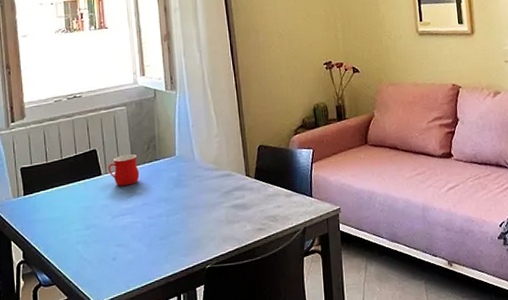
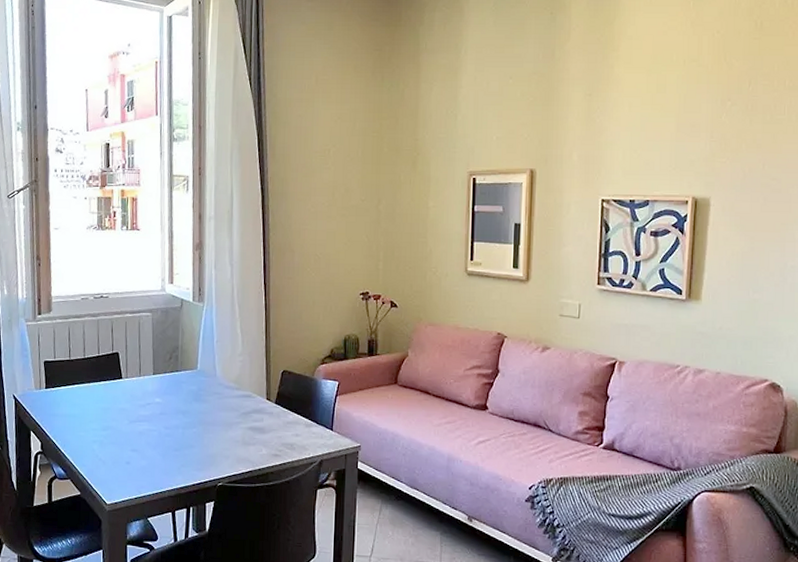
mug: present [108,154,140,186] -> none [129,362,160,393]

